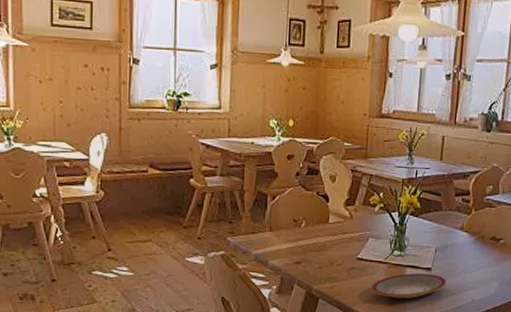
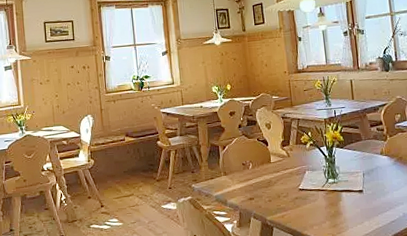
plate: present [371,273,447,299] -> none [315,195,378,220]

